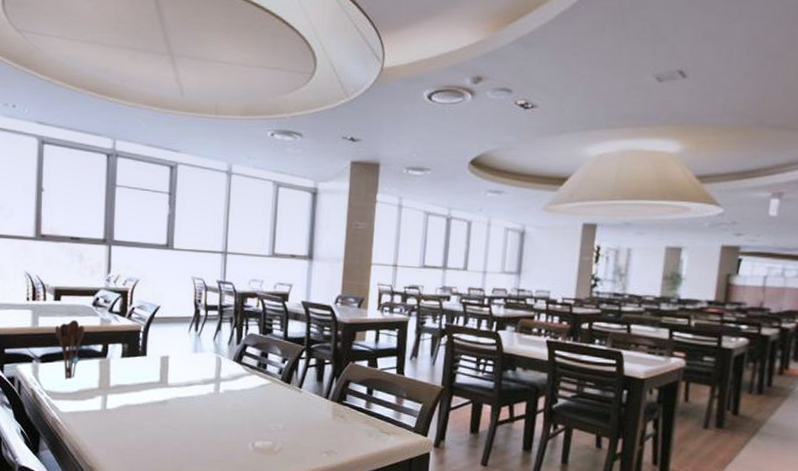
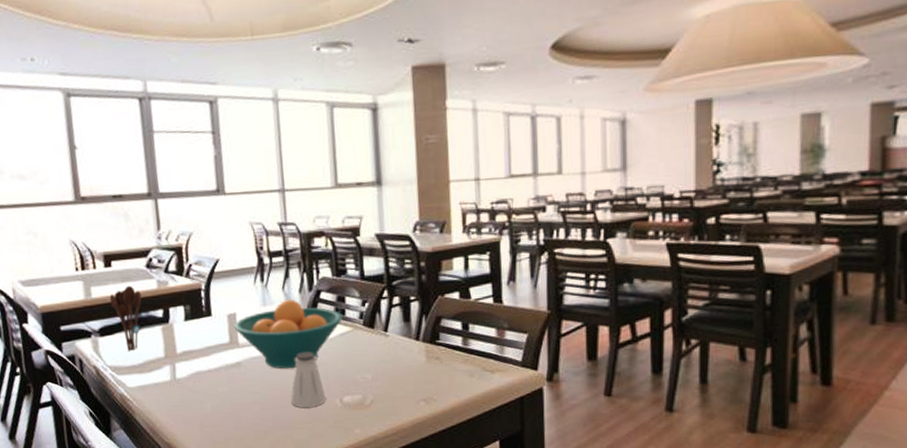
fruit bowl: none [165,350,264,412] -> present [233,300,343,369]
saltshaker: none [208,398,240,449] -> present [291,352,326,408]

